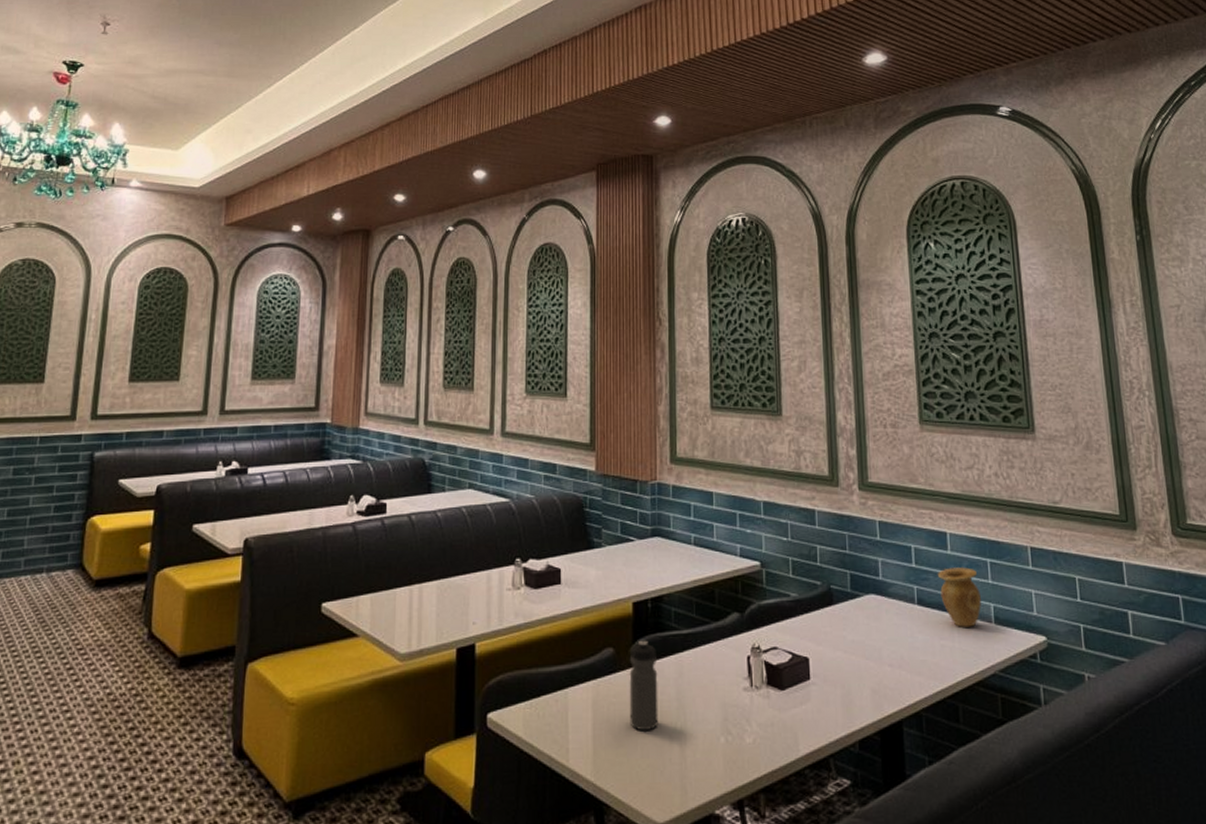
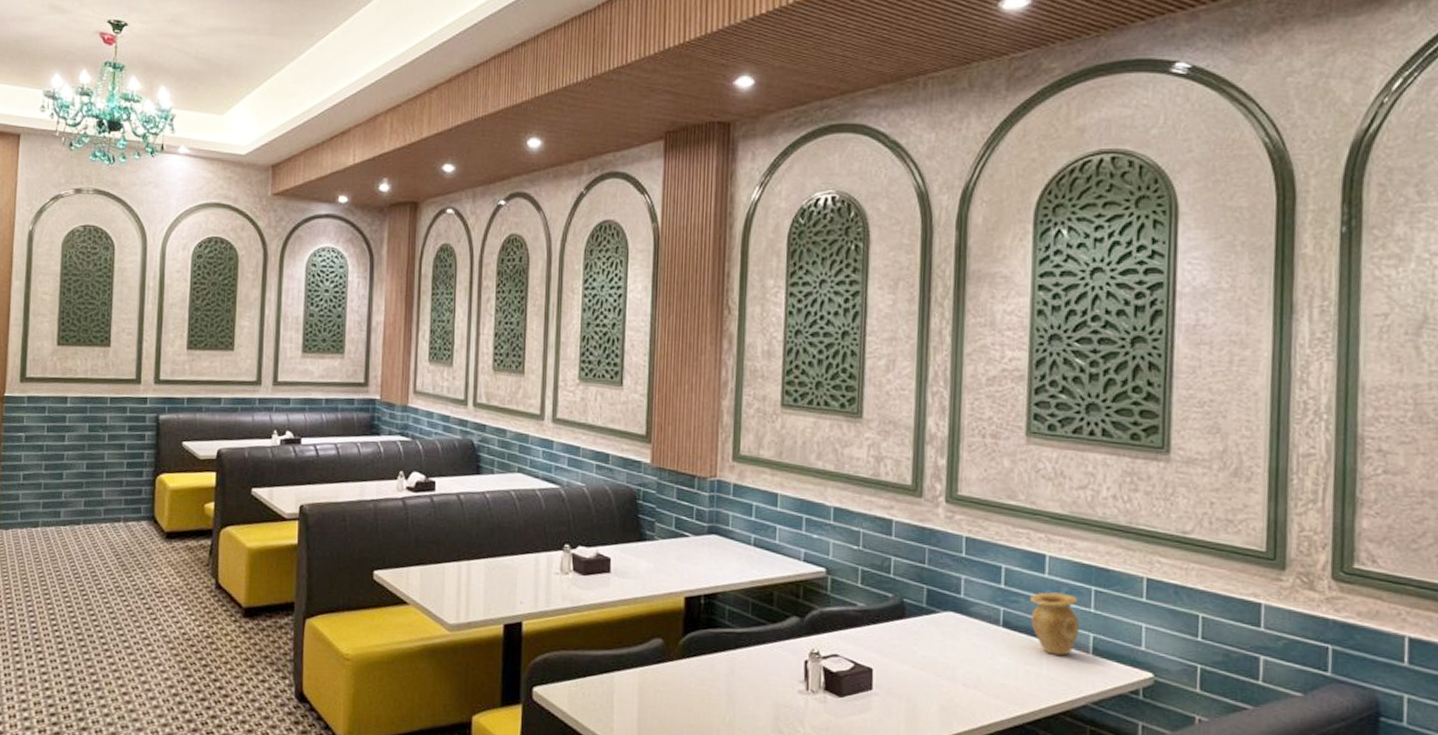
water bottle: present [629,640,659,730] -> none [676,634,708,720]

